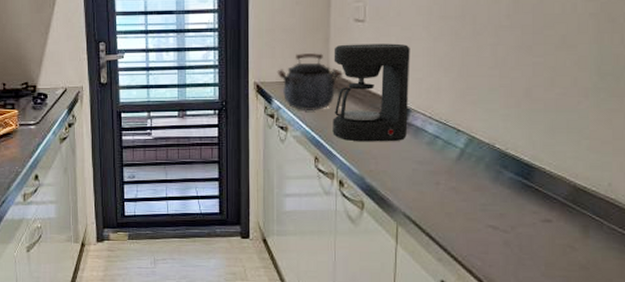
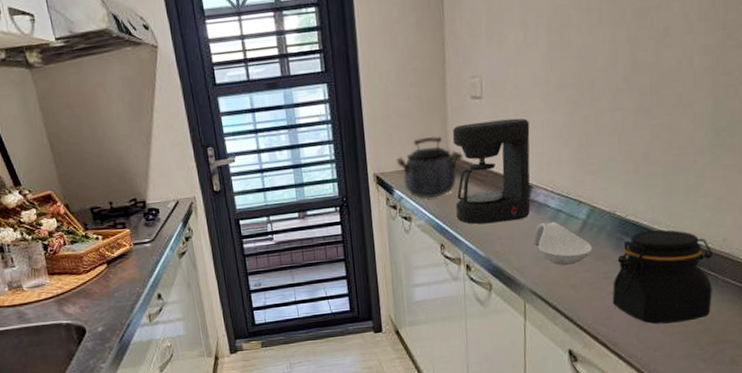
spoon rest: none [408,147,470,193] -> present [532,222,593,266]
jar: none [490,166,598,266] -> present [613,230,713,325]

